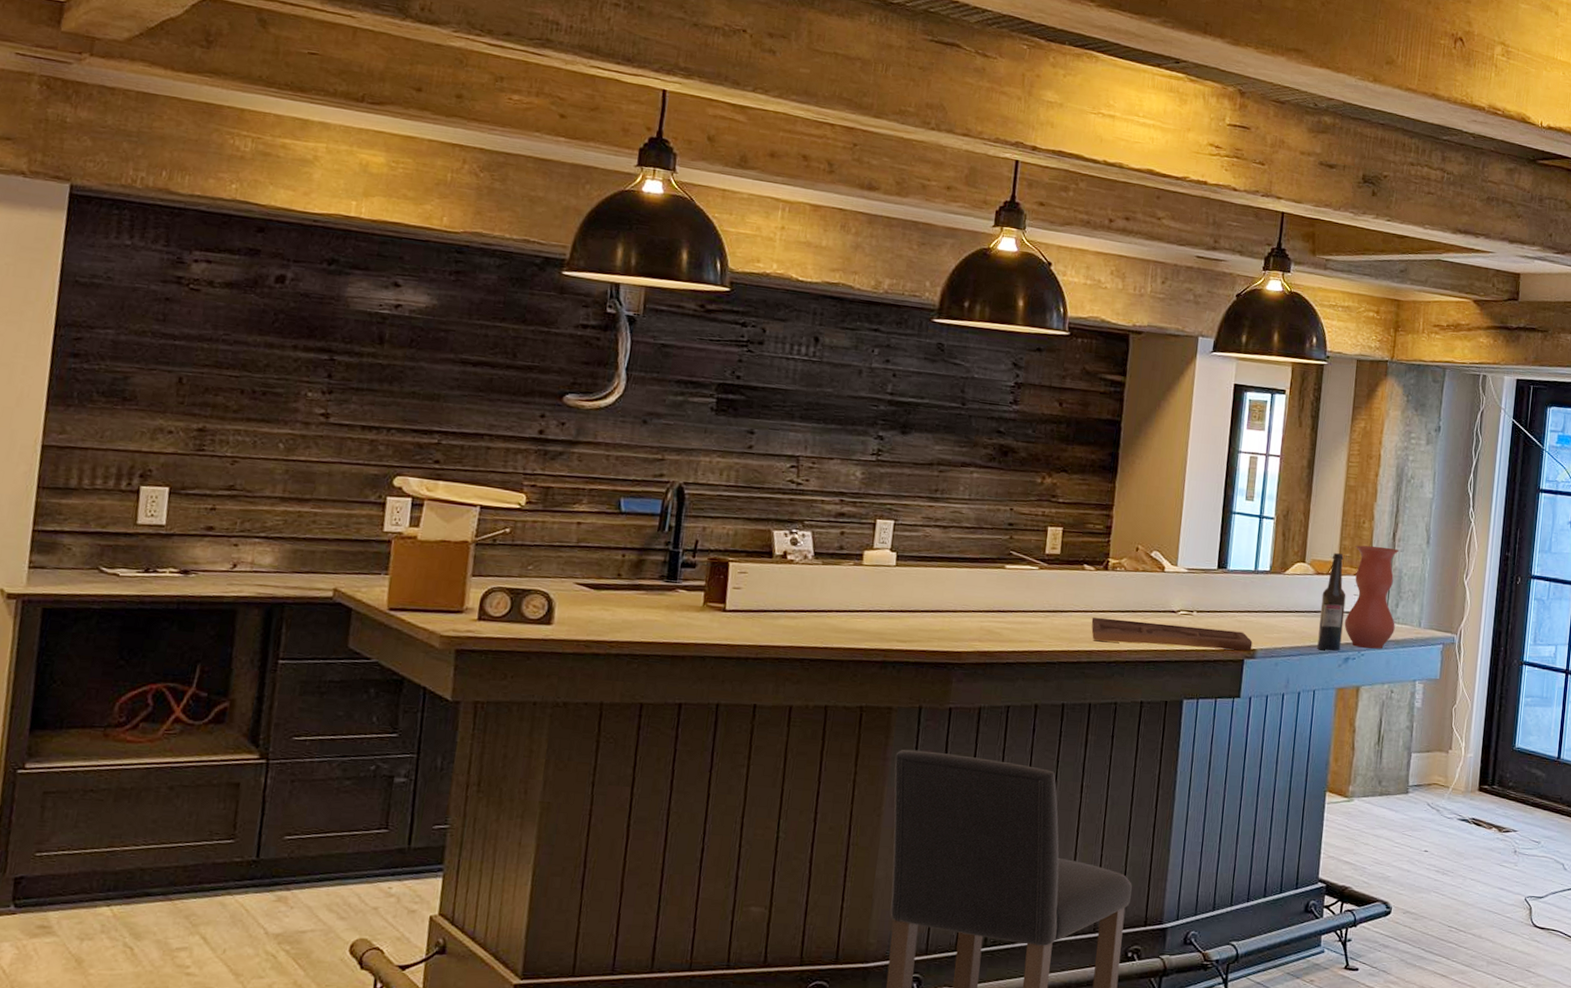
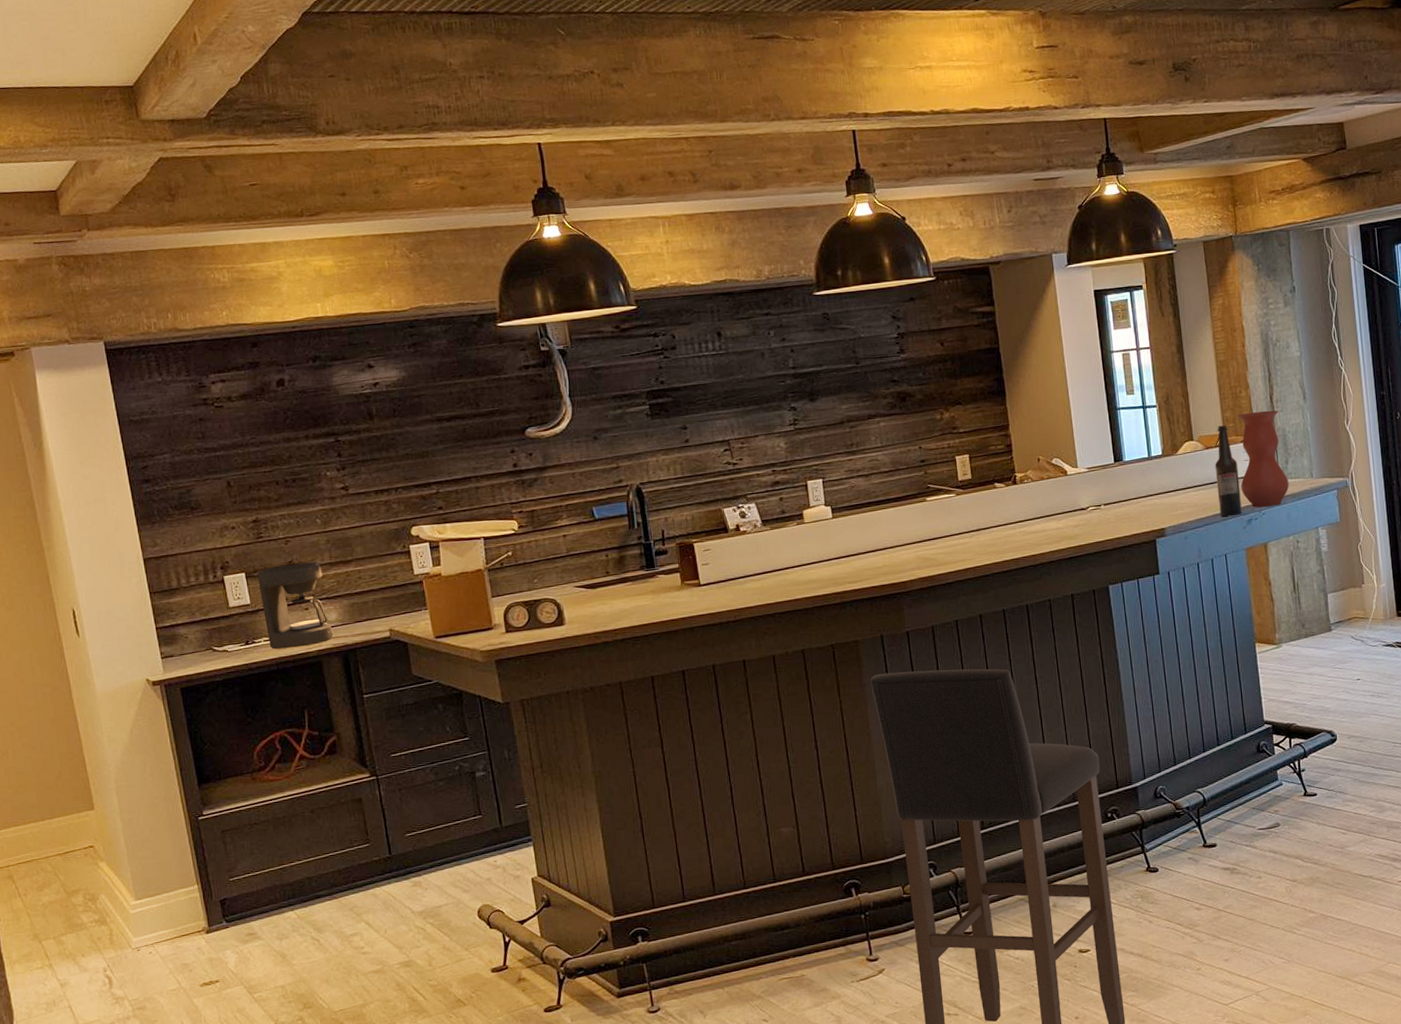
coffee maker: none [175,487,270,589] -> present [257,562,333,650]
decorative tray: present [1091,617,1253,652] -> none [1012,514,1161,549]

